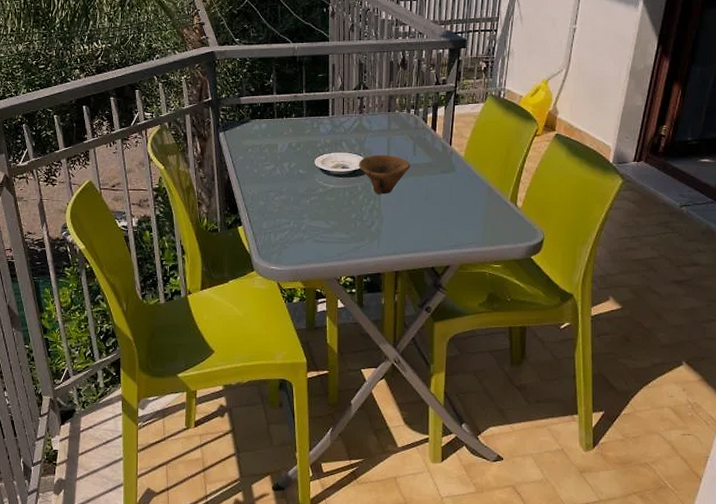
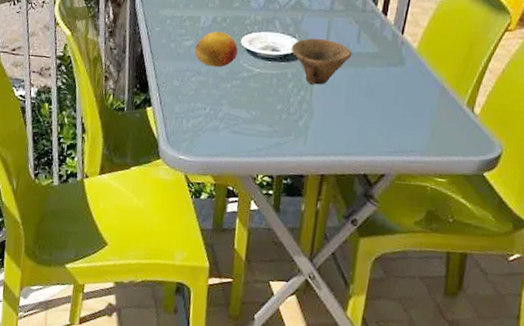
fruit: none [275,155,313,186] -> present [194,31,238,67]

